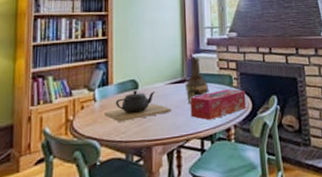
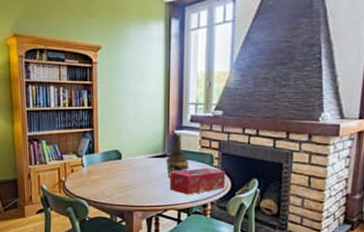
teapot: present [104,90,172,122] -> none [91,161,152,187]

